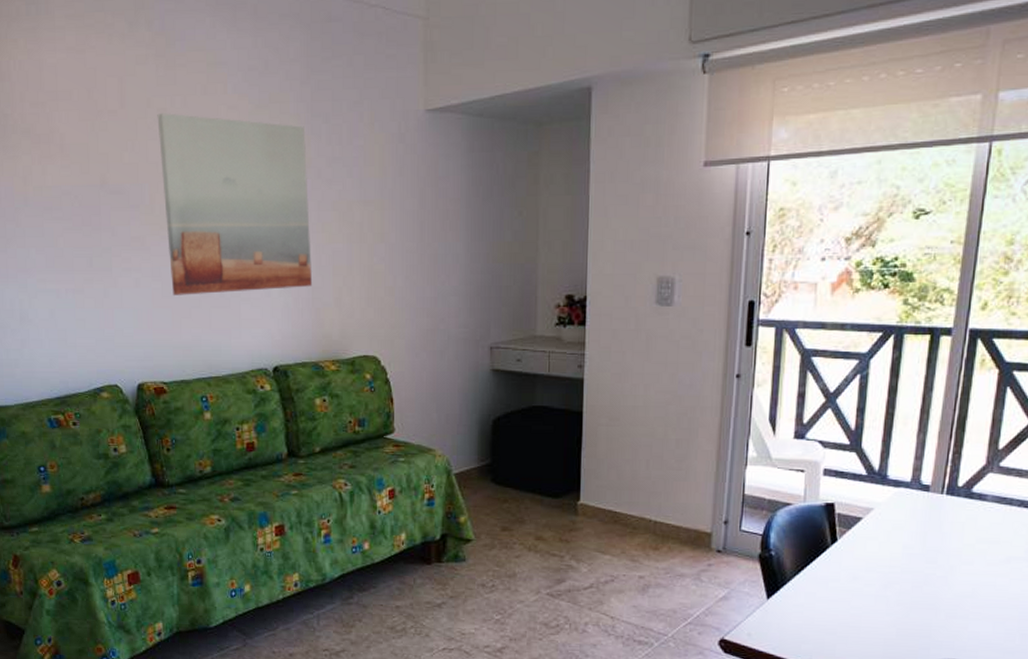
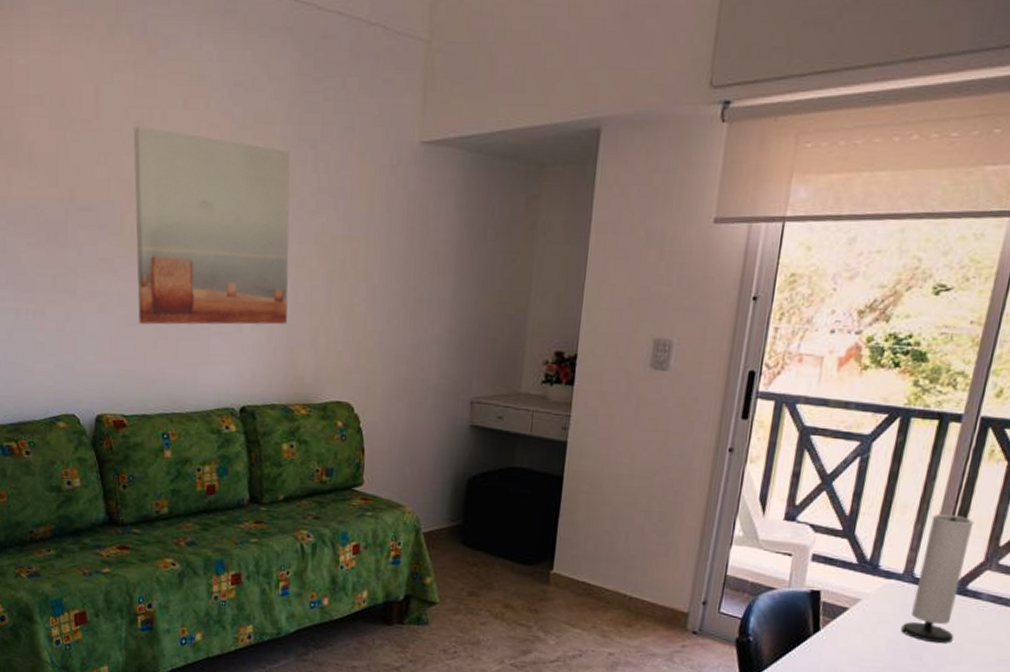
speaker: none [914,422,973,546] -> present [901,513,974,644]

